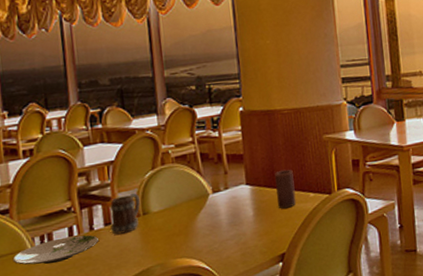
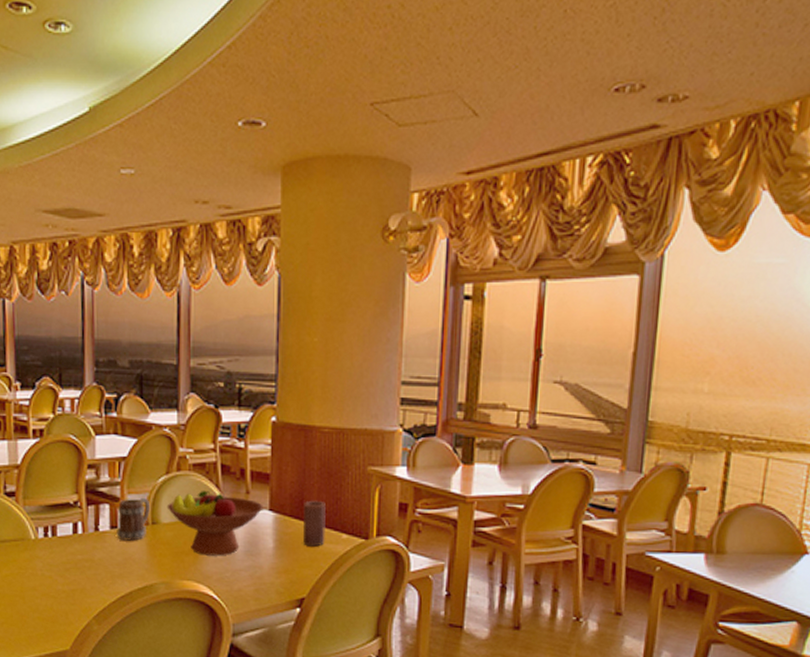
plate: present [12,235,99,265] -> none [15,533,103,560]
fruit bowl: none [155,177,241,234] -> present [167,490,263,556]

